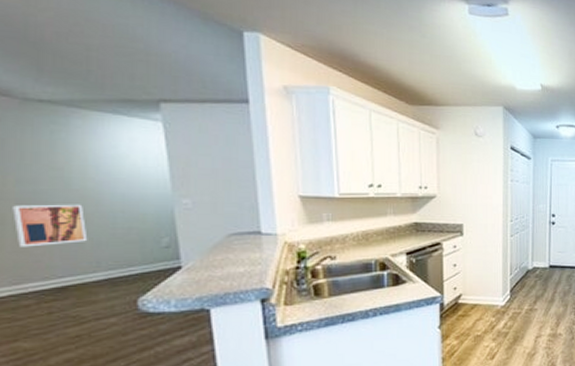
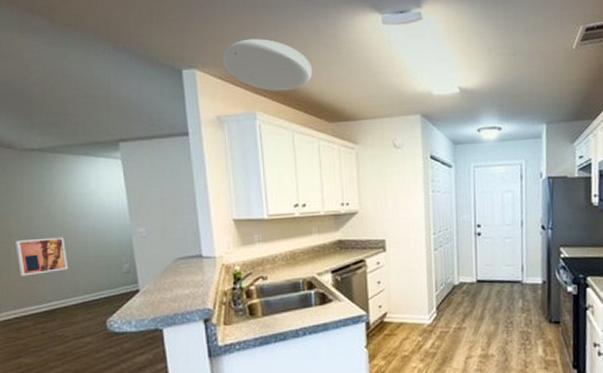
ceiling light: none [292,9,394,69] -> present [222,38,313,91]

